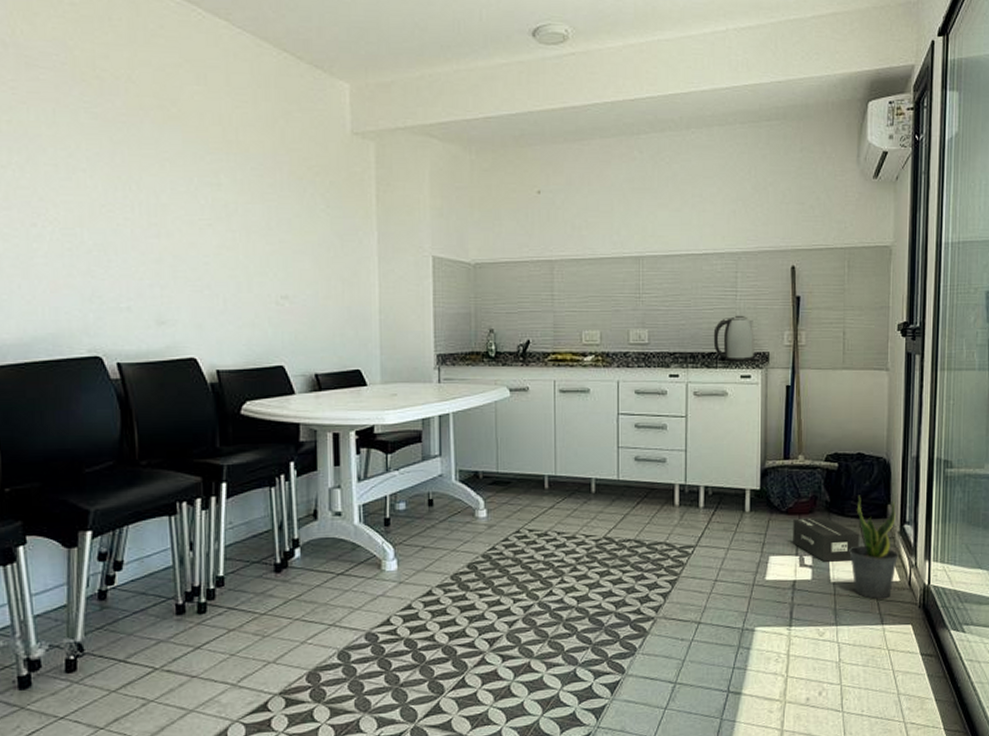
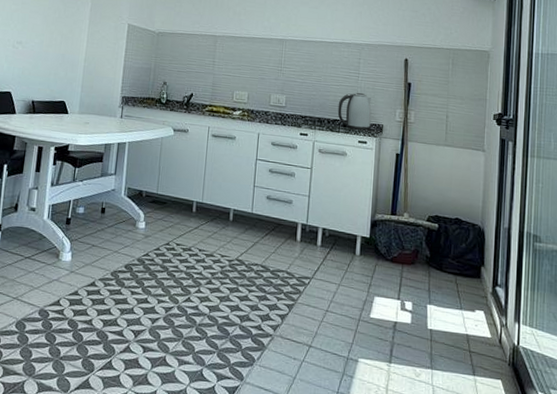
box: present [793,518,860,562] -> none [396,267,455,312]
potted plant: present [849,495,899,599] -> none [445,254,491,351]

